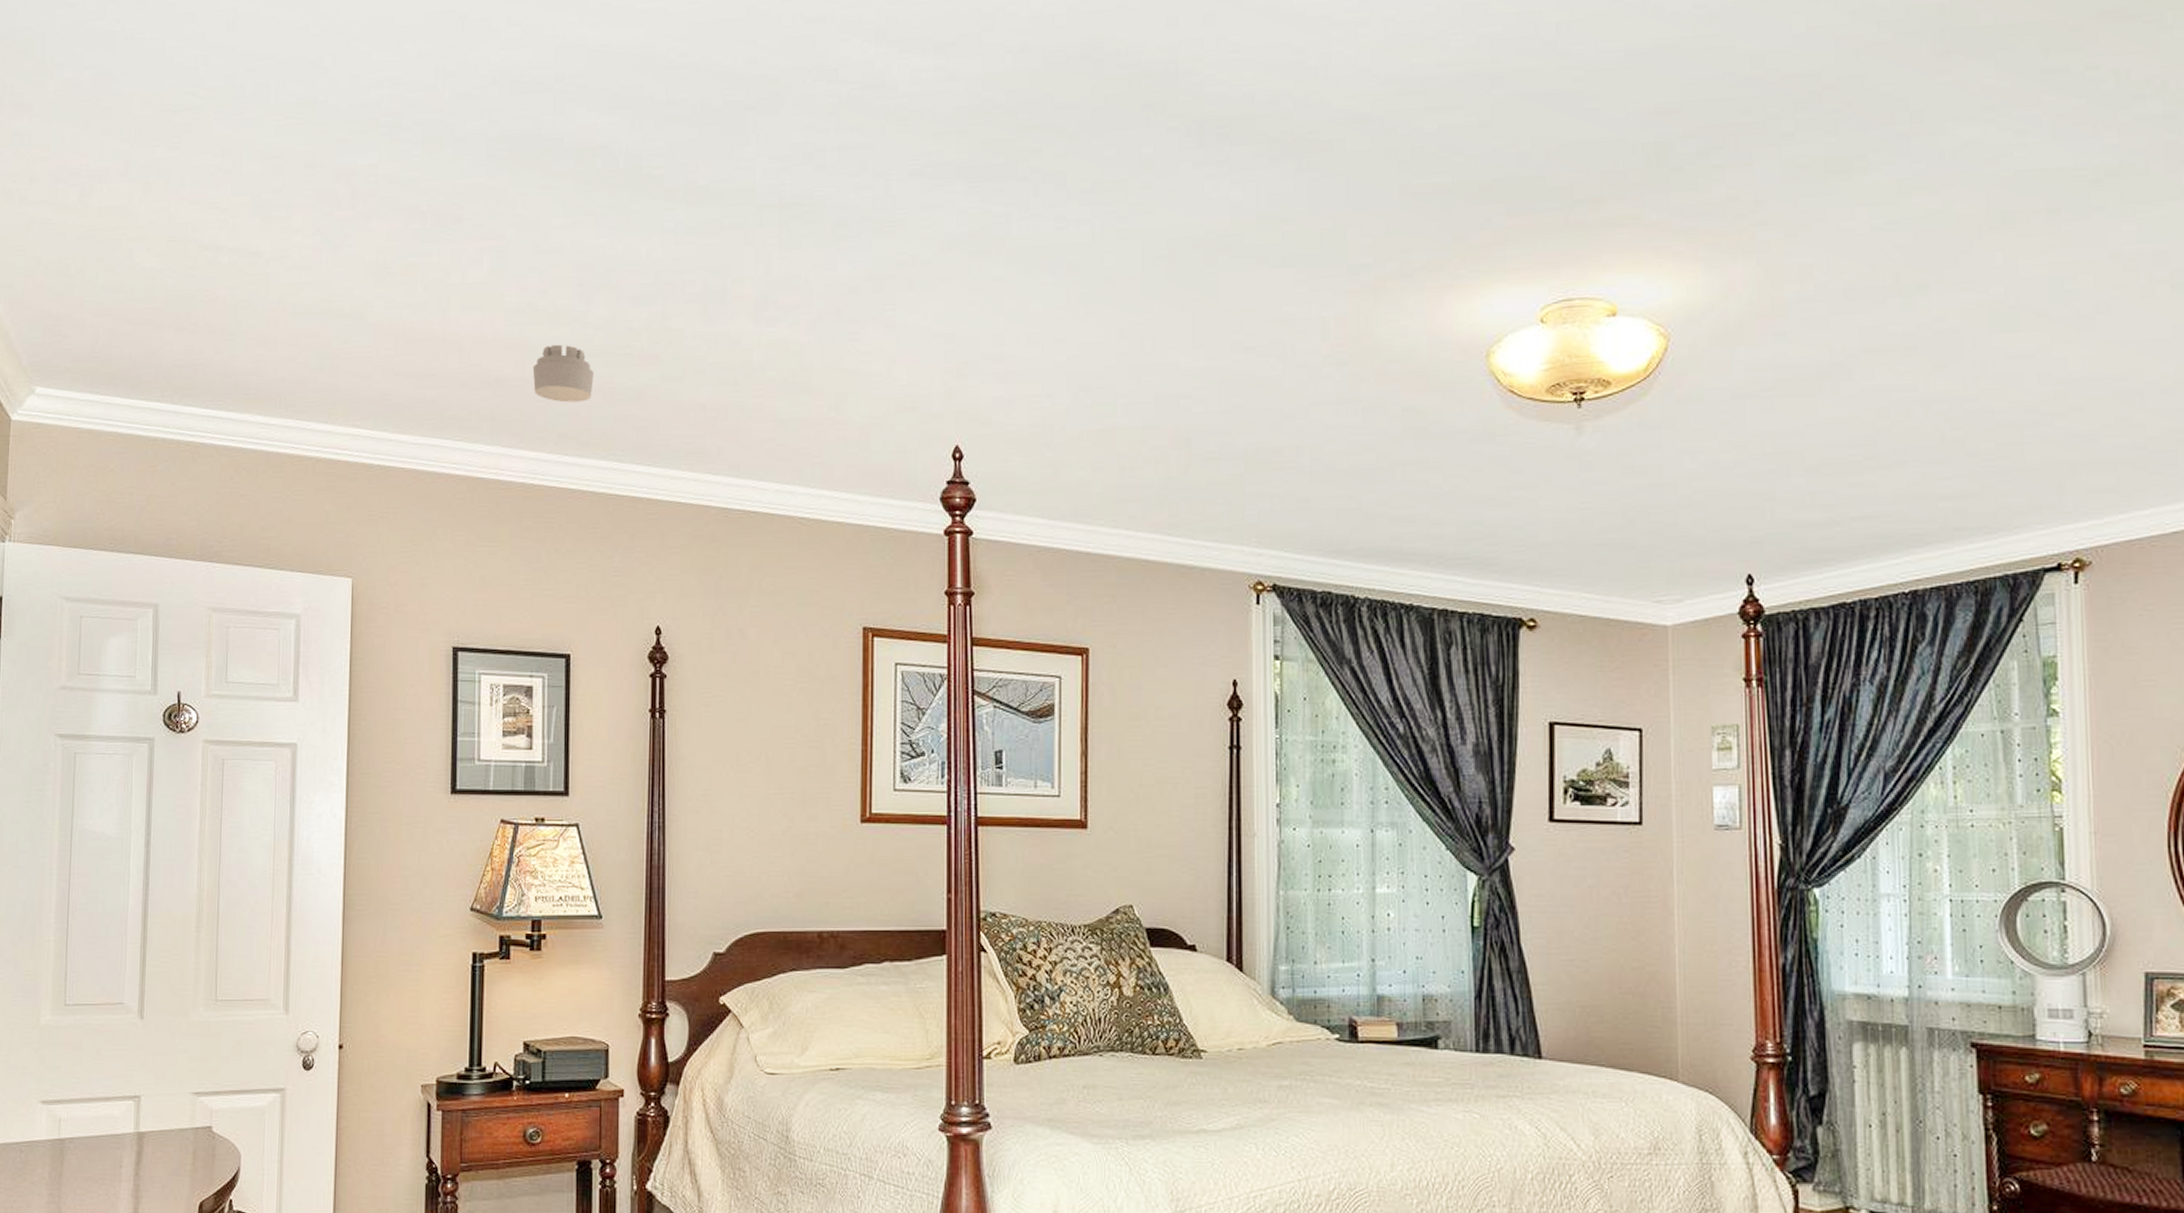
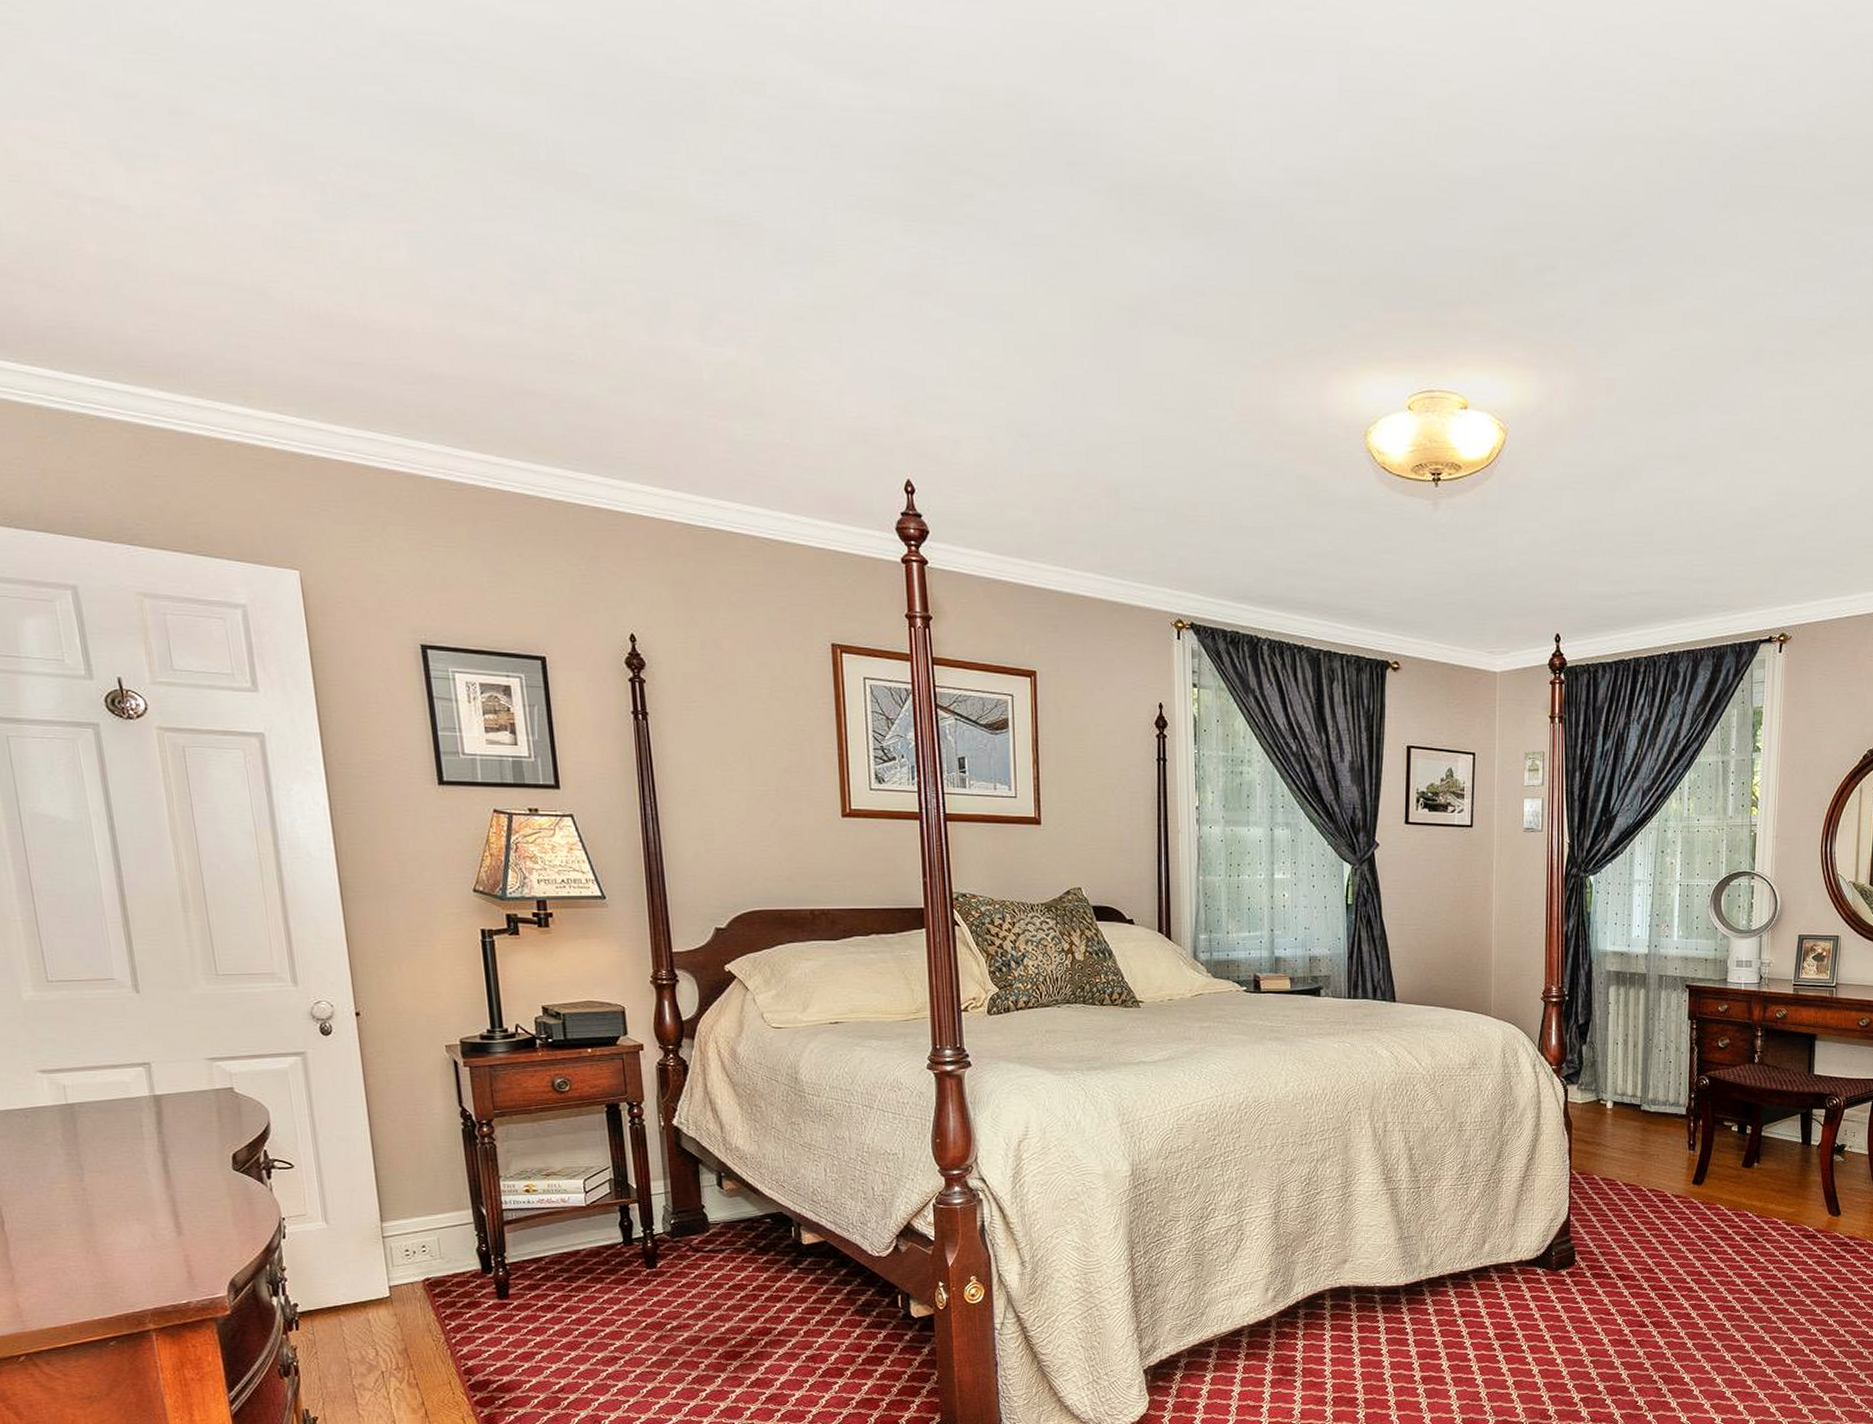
smoke detector: present [532,344,594,403] -> none [469,344,538,407]

